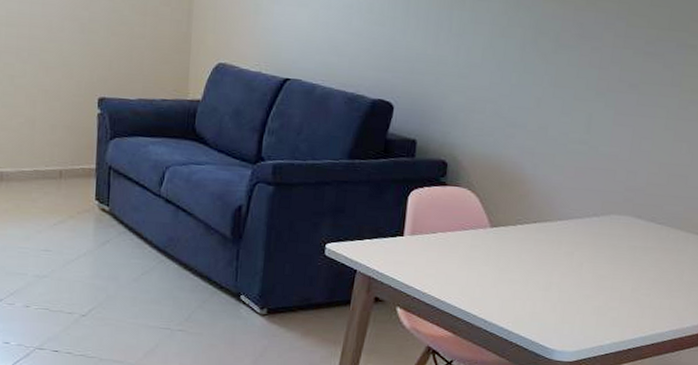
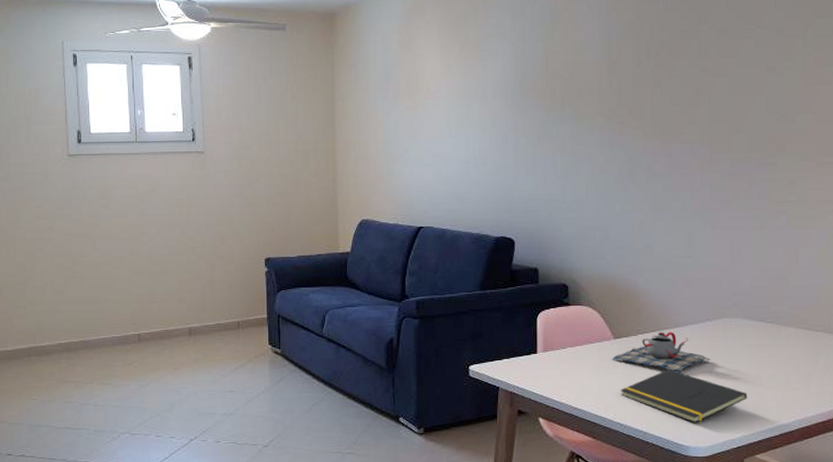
teapot: none [486,224,592,270] -> present [612,332,711,373]
notepad: none [489,265,625,325] -> present [620,369,748,423]

